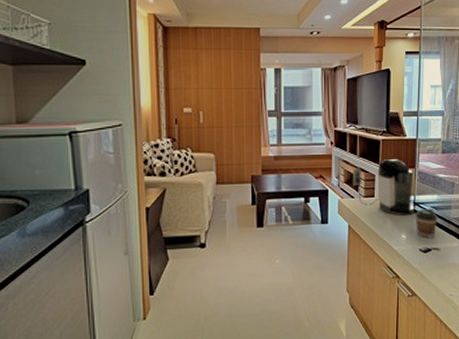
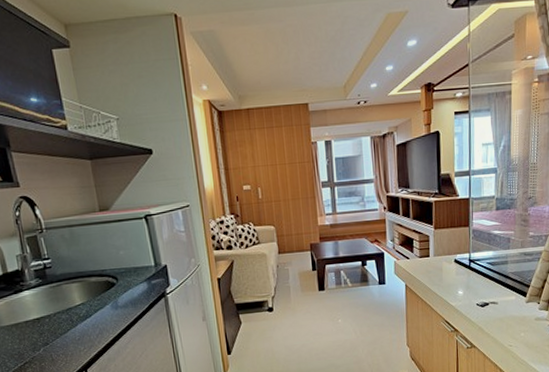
coffee maker: present [353,159,415,216] -> none [407,219,470,273]
coffee cup: present [415,208,438,238] -> none [471,264,494,293]

